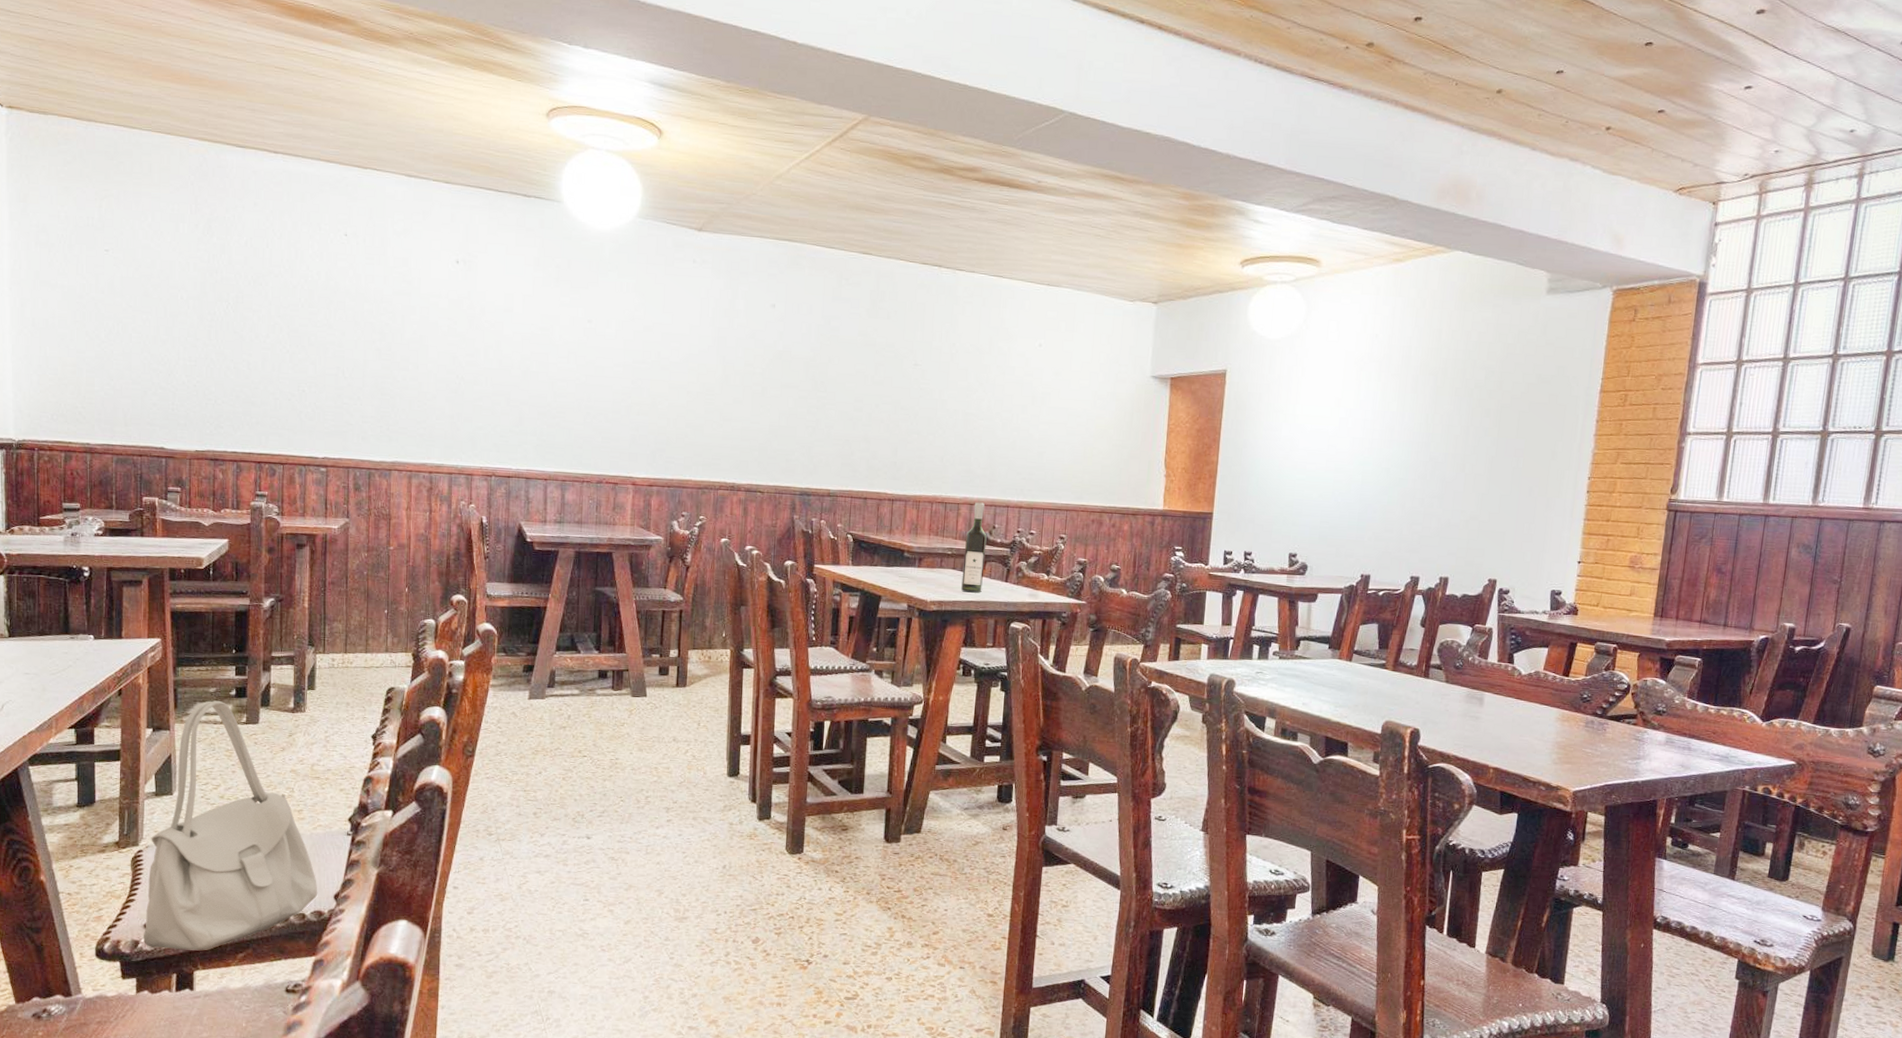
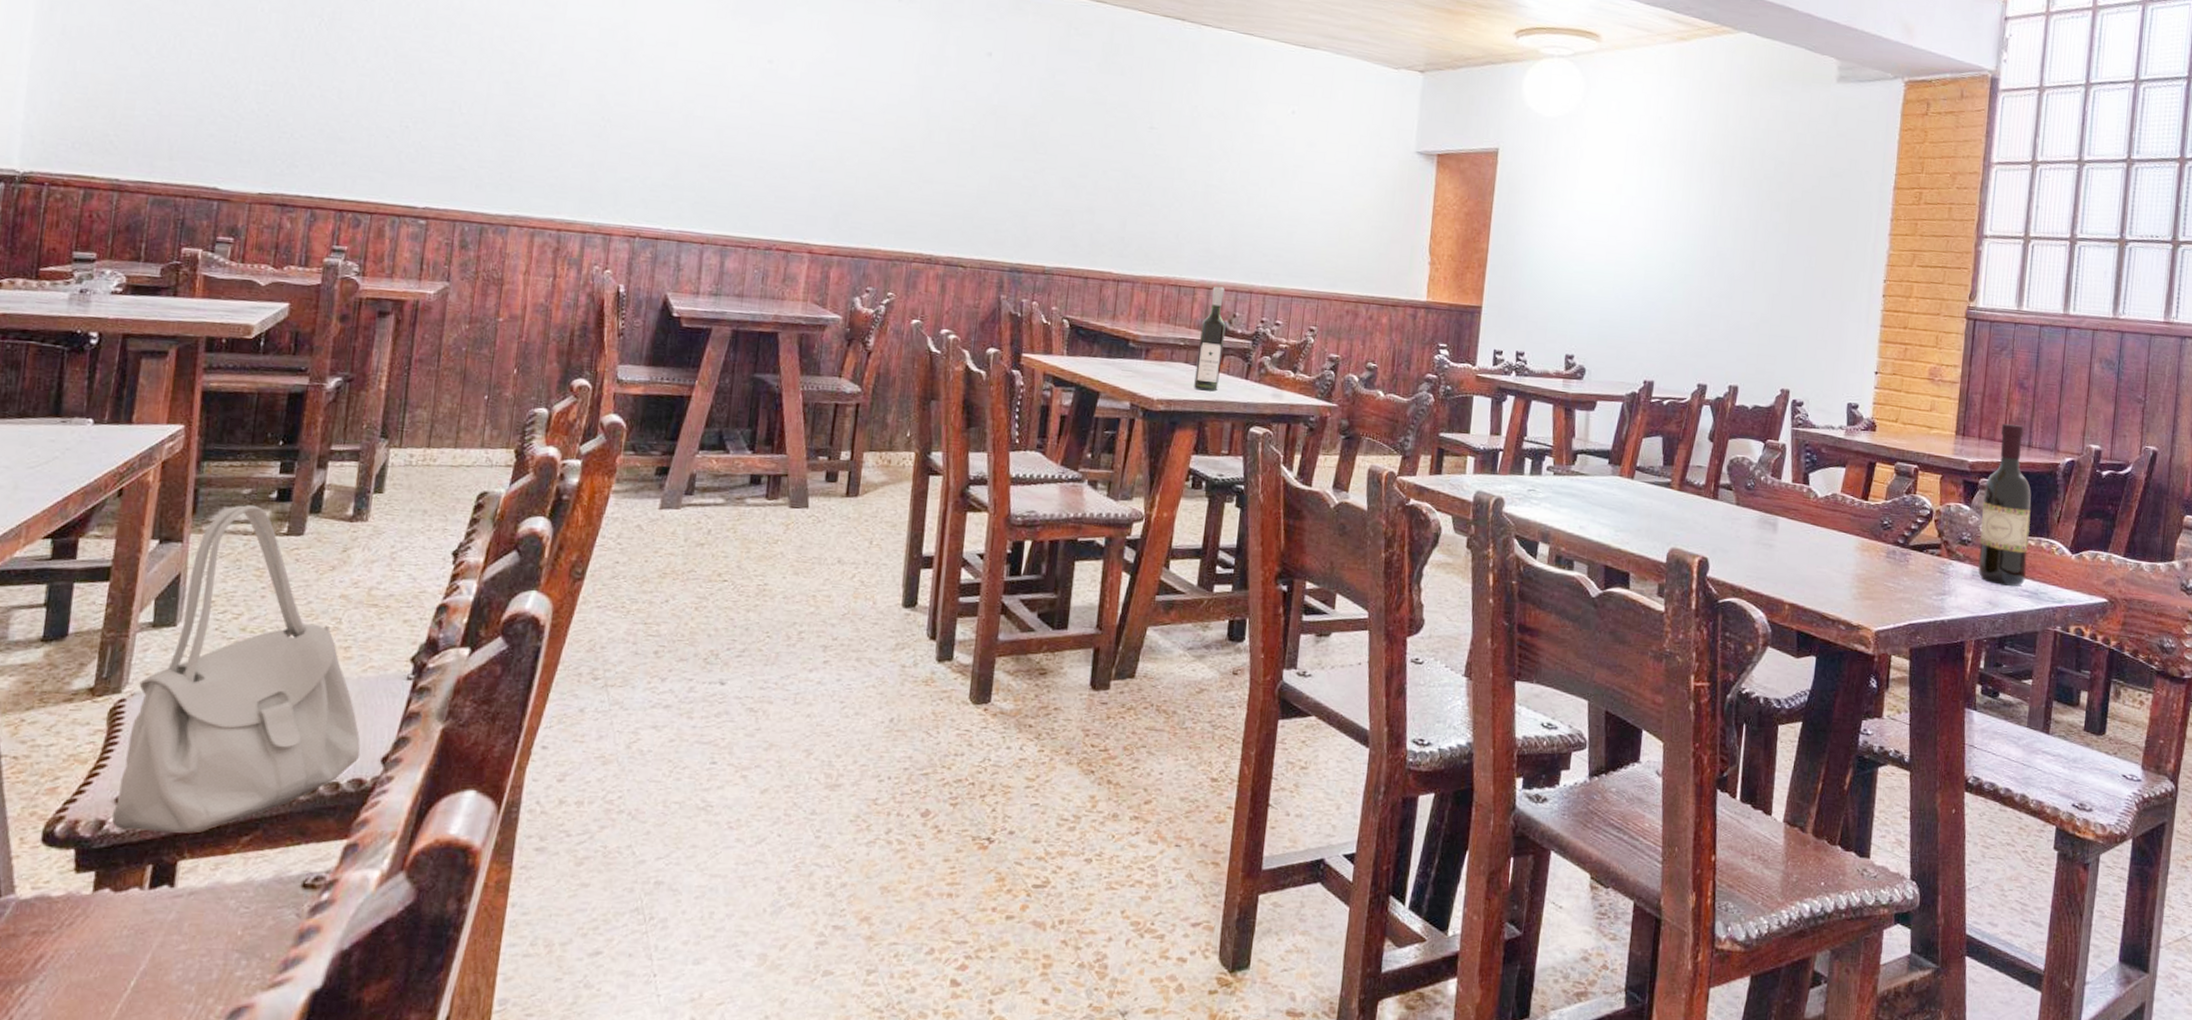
wine bottle: none [1671,605,1726,751] -> present [1978,424,2032,587]

